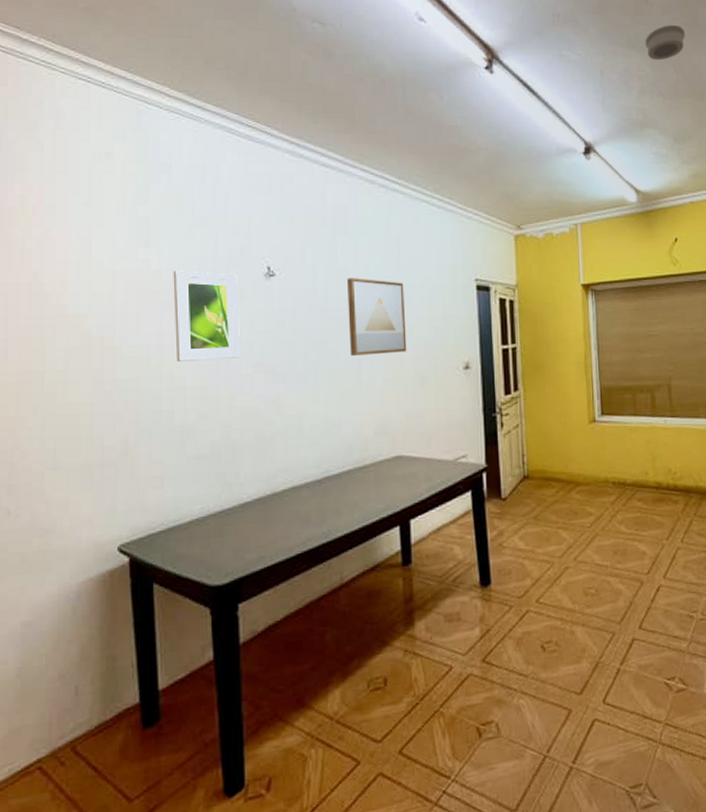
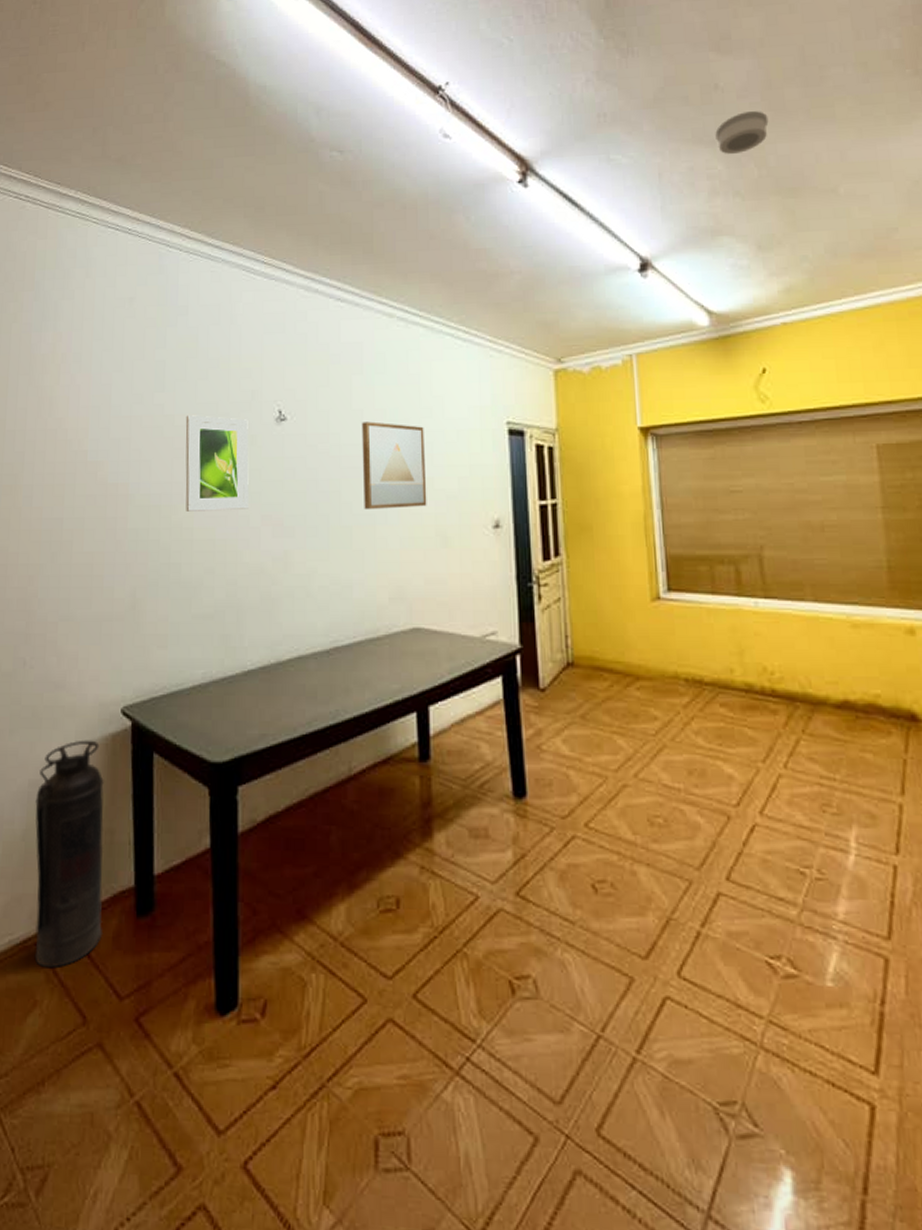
fire extinguisher: none [30,578,110,788] -> present [34,740,104,969]

